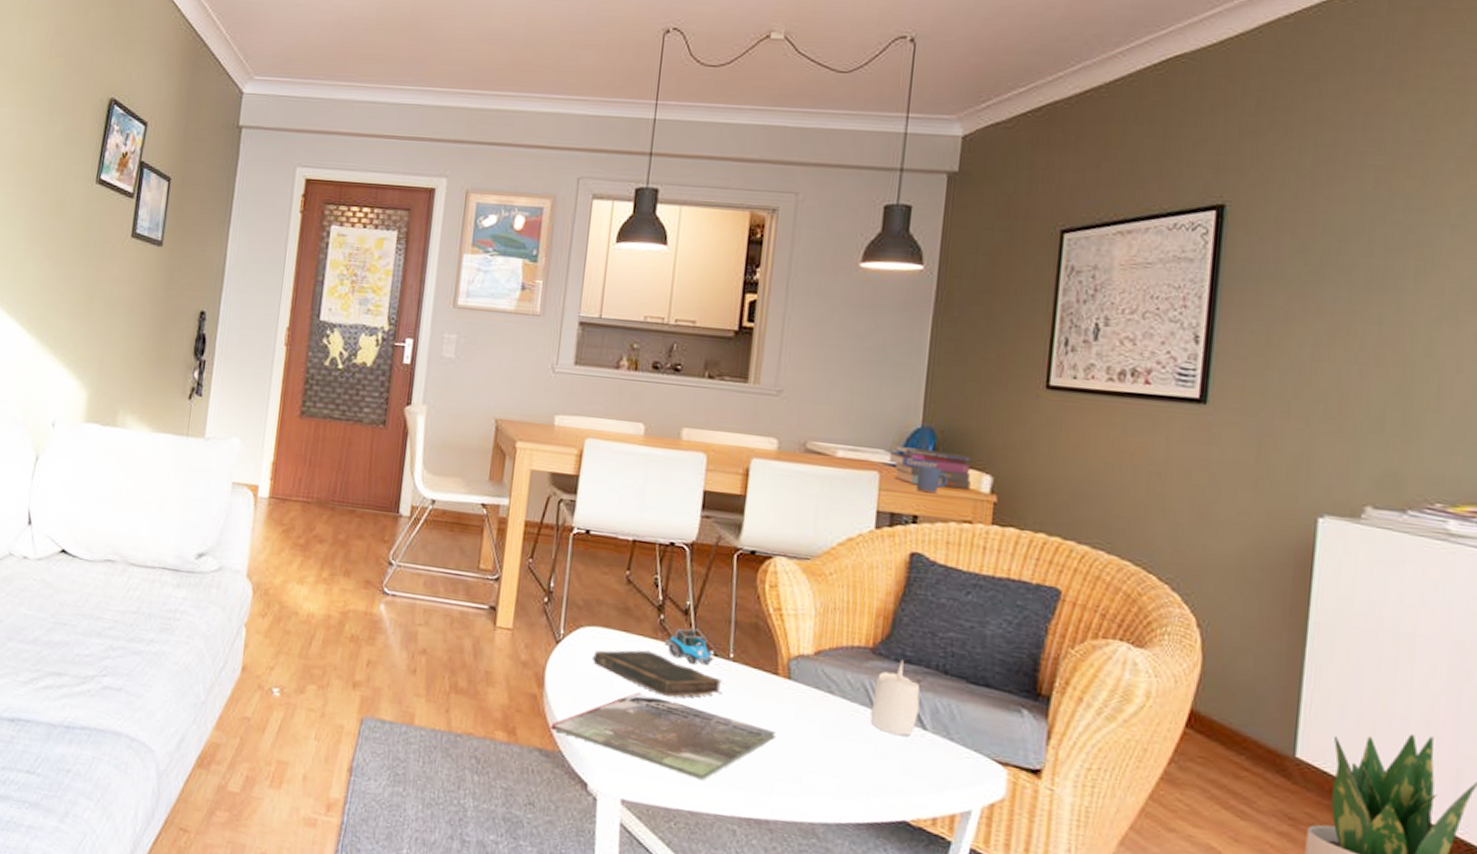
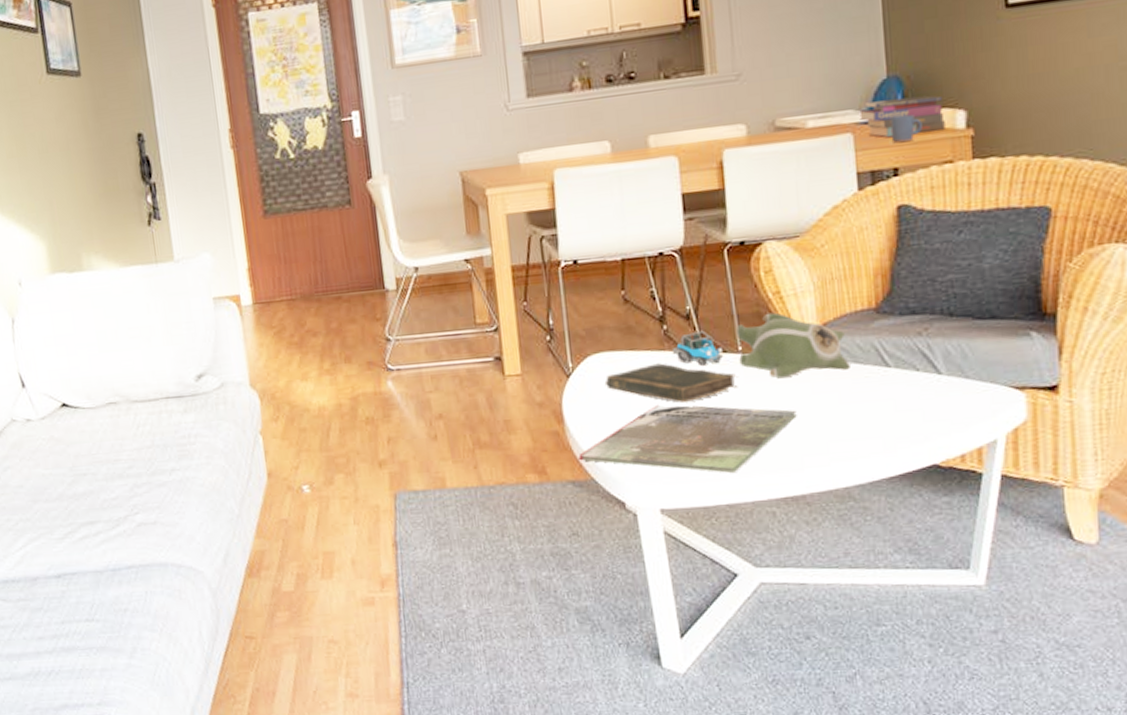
plush toy: none [728,627,837,703] -> present [736,312,850,378]
candle: present [870,659,921,737] -> none [884,312,931,387]

